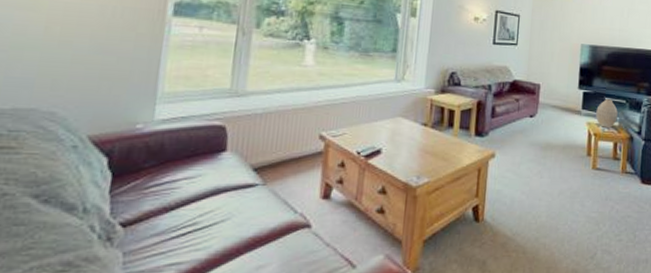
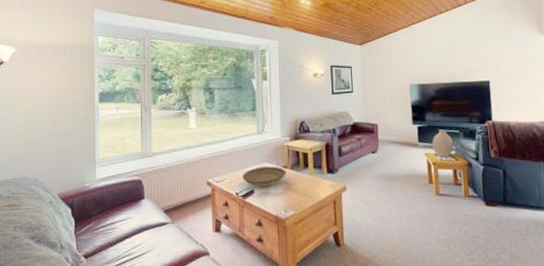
decorative bowl: none [368,122,425,148] -> present [243,166,286,188]

